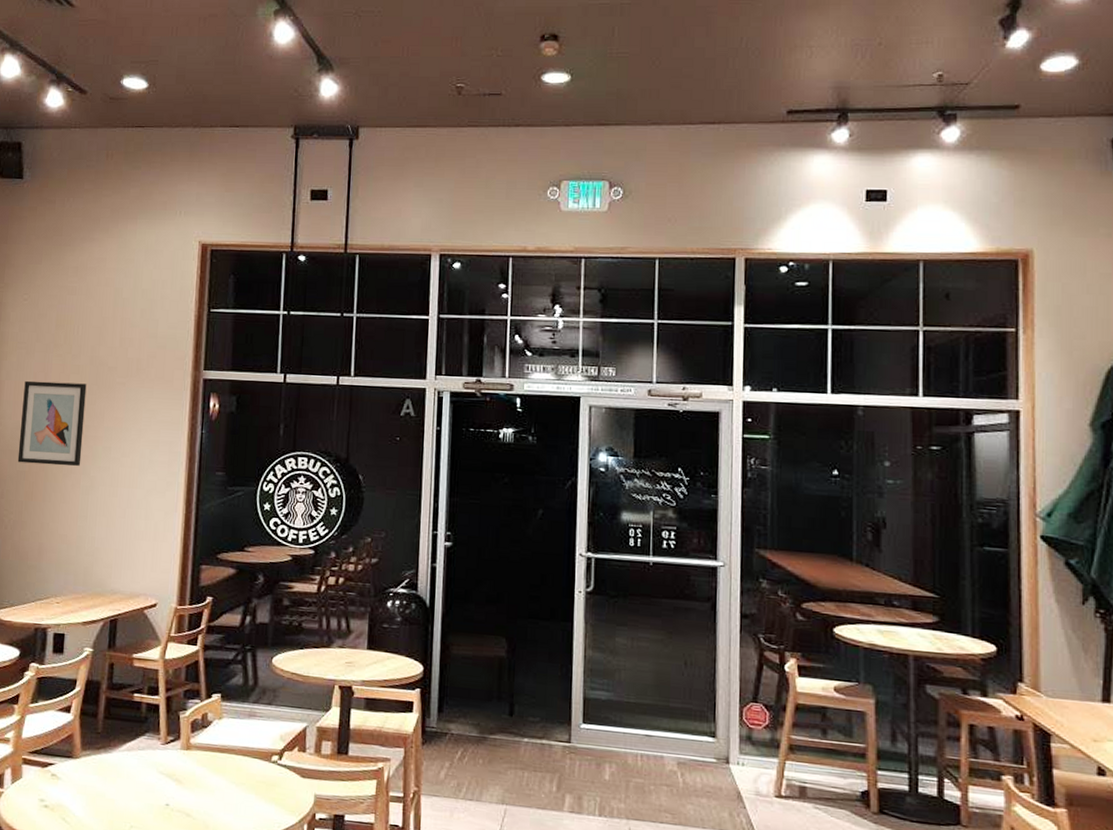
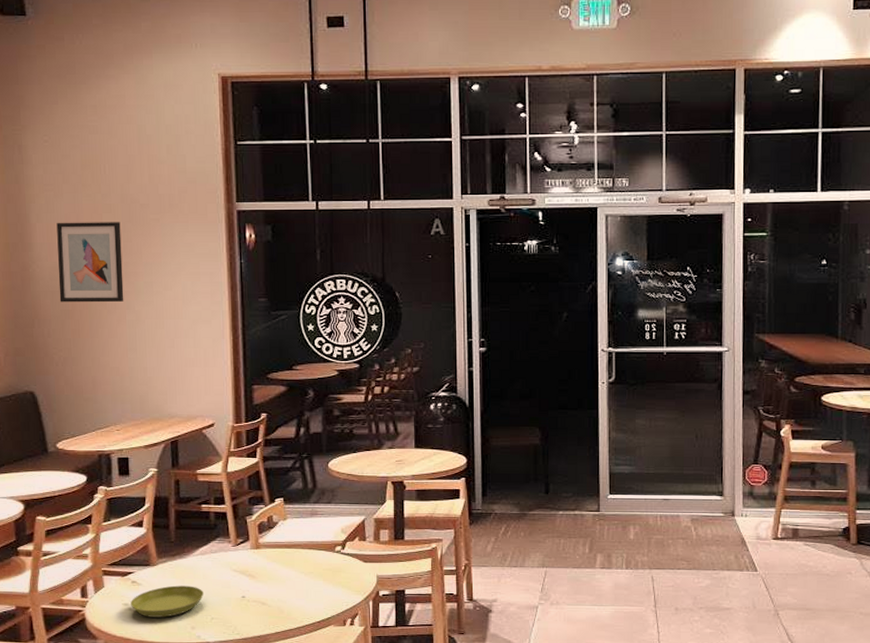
saucer: none [47,783,125,820] -> present [131,585,203,618]

